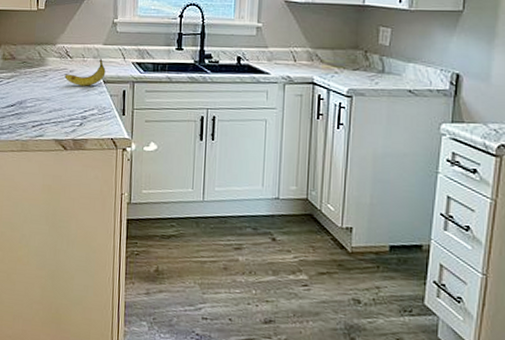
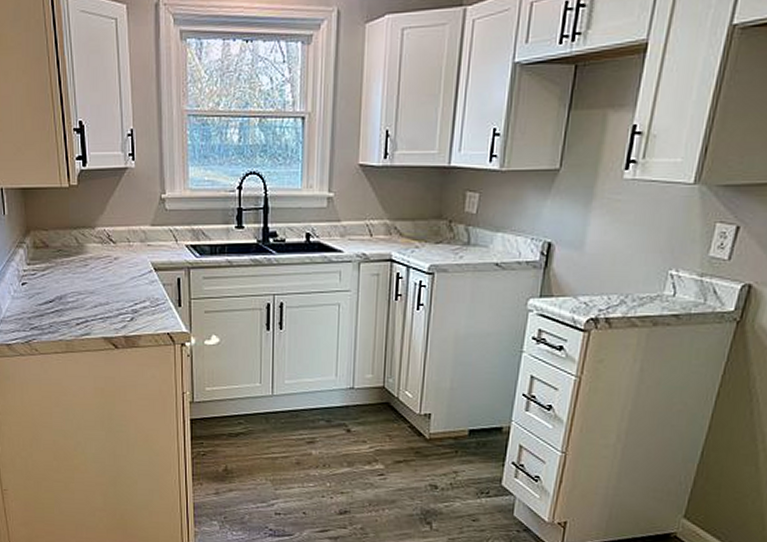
fruit: present [64,58,106,86] -> none [108,241,156,275]

